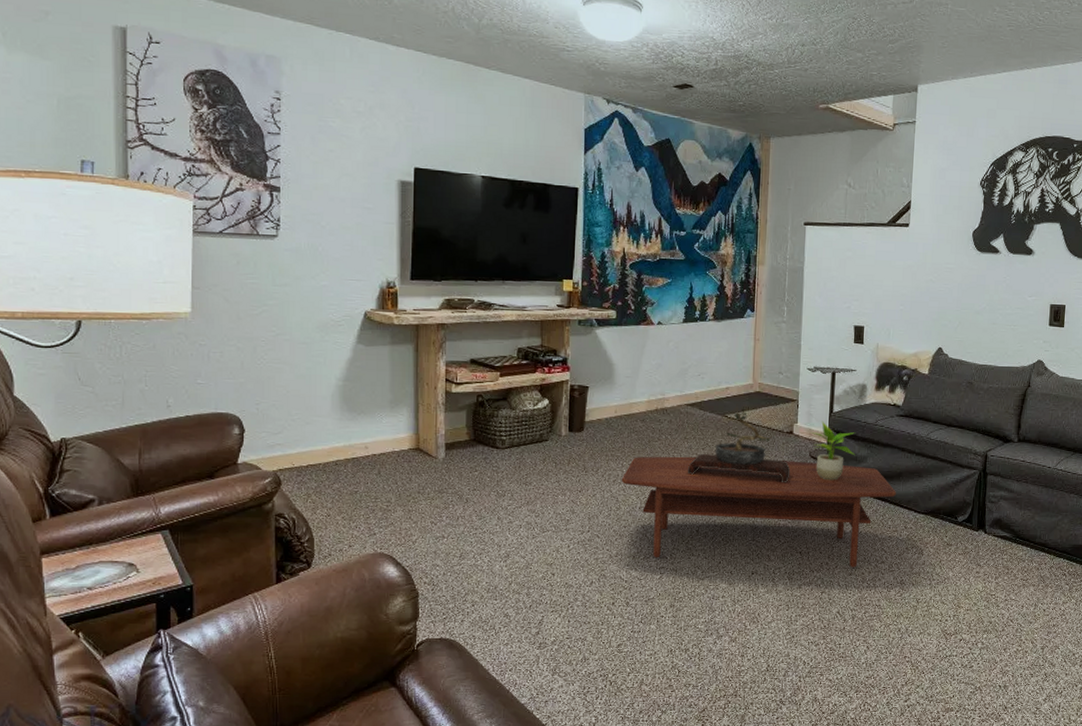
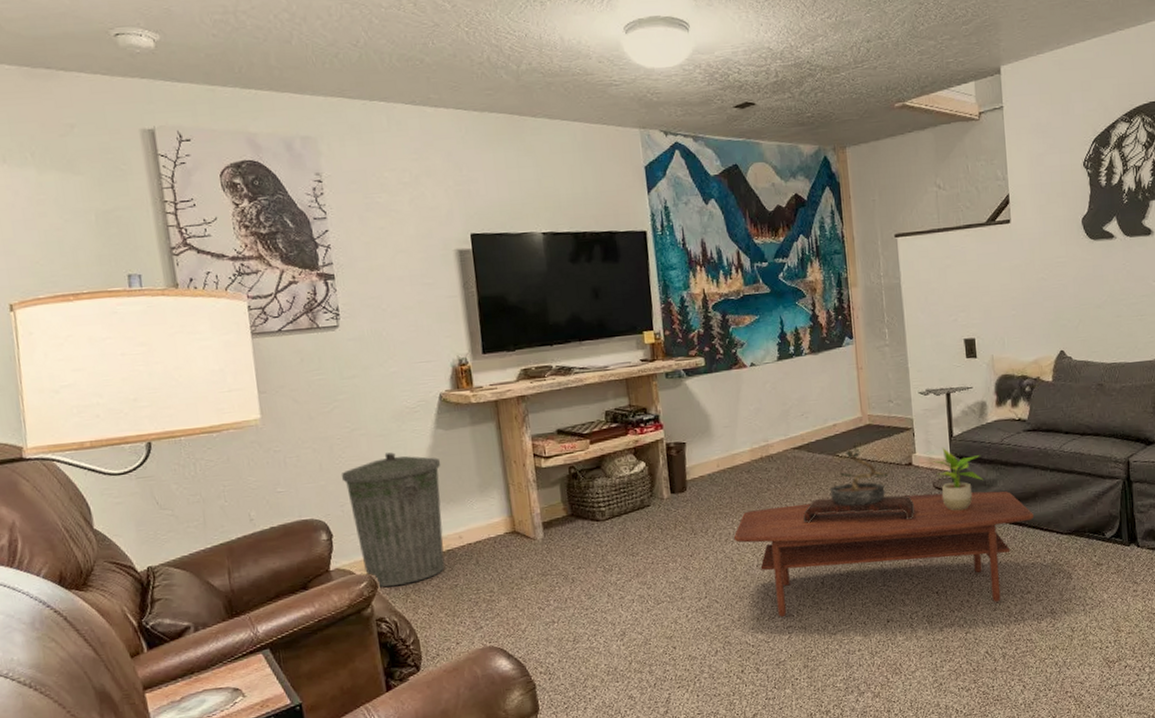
trash can: none [260,360,357,485] -> present [341,452,445,587]

